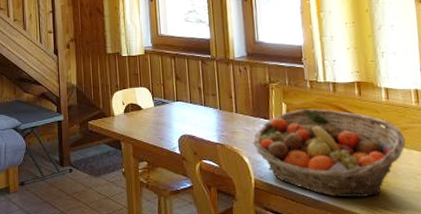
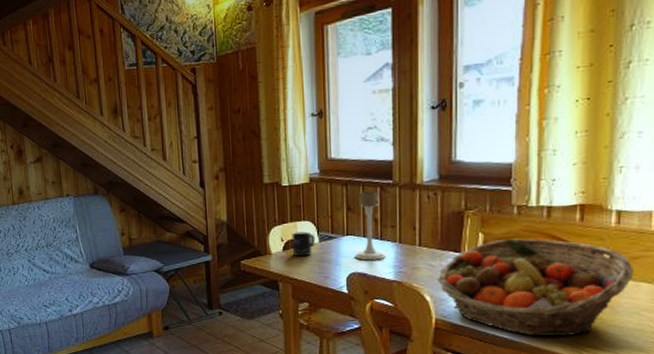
mug: none [131,97,151,119] -> present [292,231,315,257]
candle holder: none [184,63,209,124] -> present [355,190,385,261]

